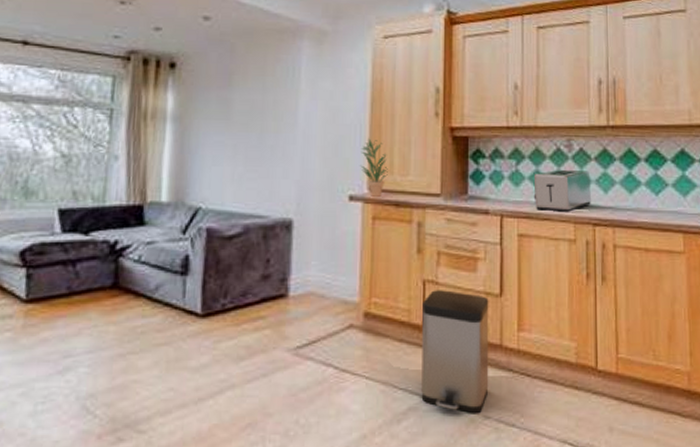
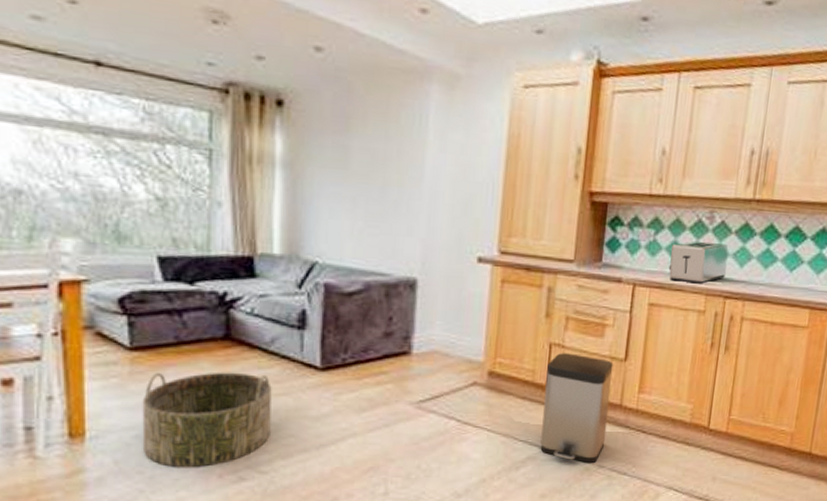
basket: none [26,322,154,427] -> present [142,372,272,467]
potted plant: present [360,138,388,197] -> none [491,198,520,260]

